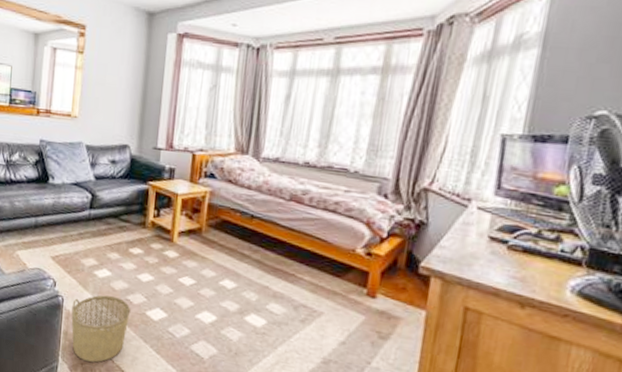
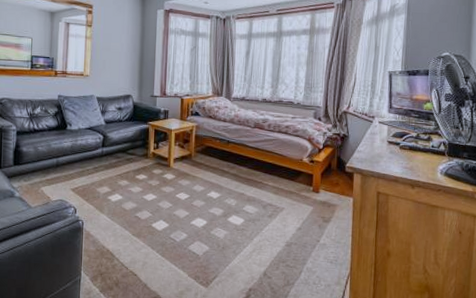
basket: present [71,295,131,363] -> none [90,215,140,272]

